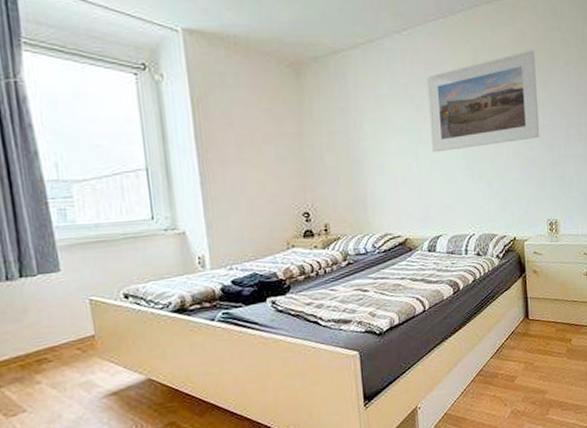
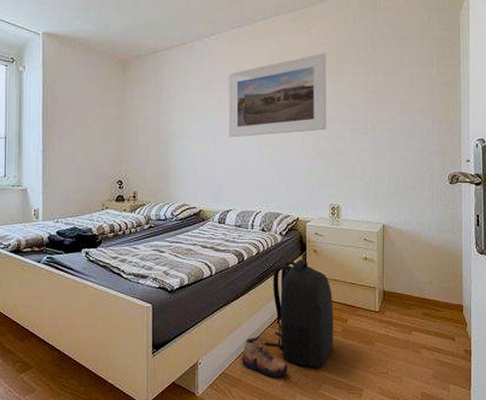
shoe: none [464,370,514,411] -> present [242,337,288,378]
backpack: none [488,282,559,394] -> present [265,259,333,368]

